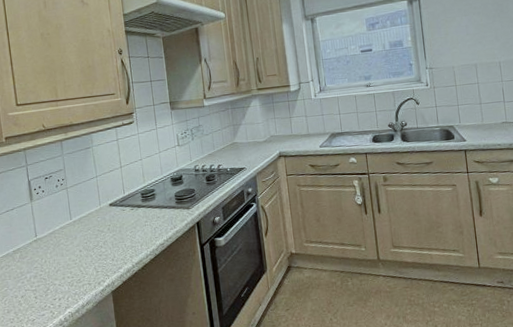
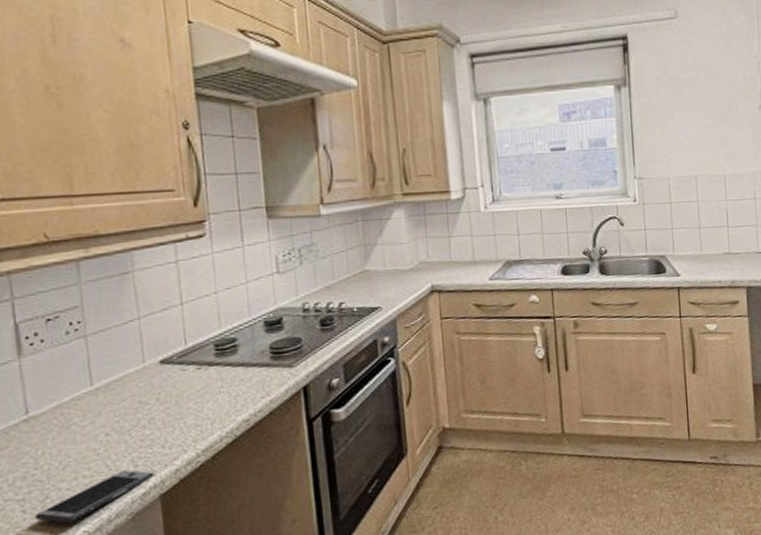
smartphone: none [42,274,108,307] -> present [35,470,154,524]

